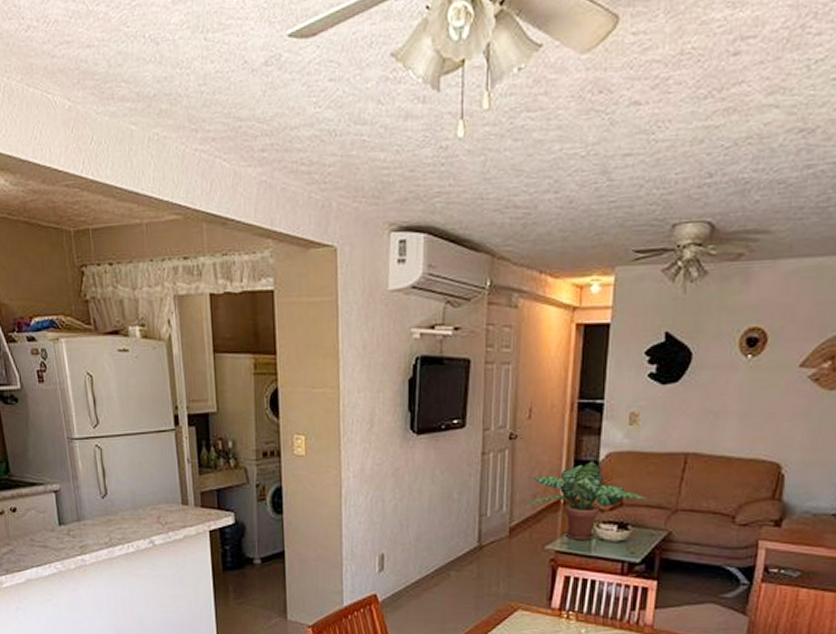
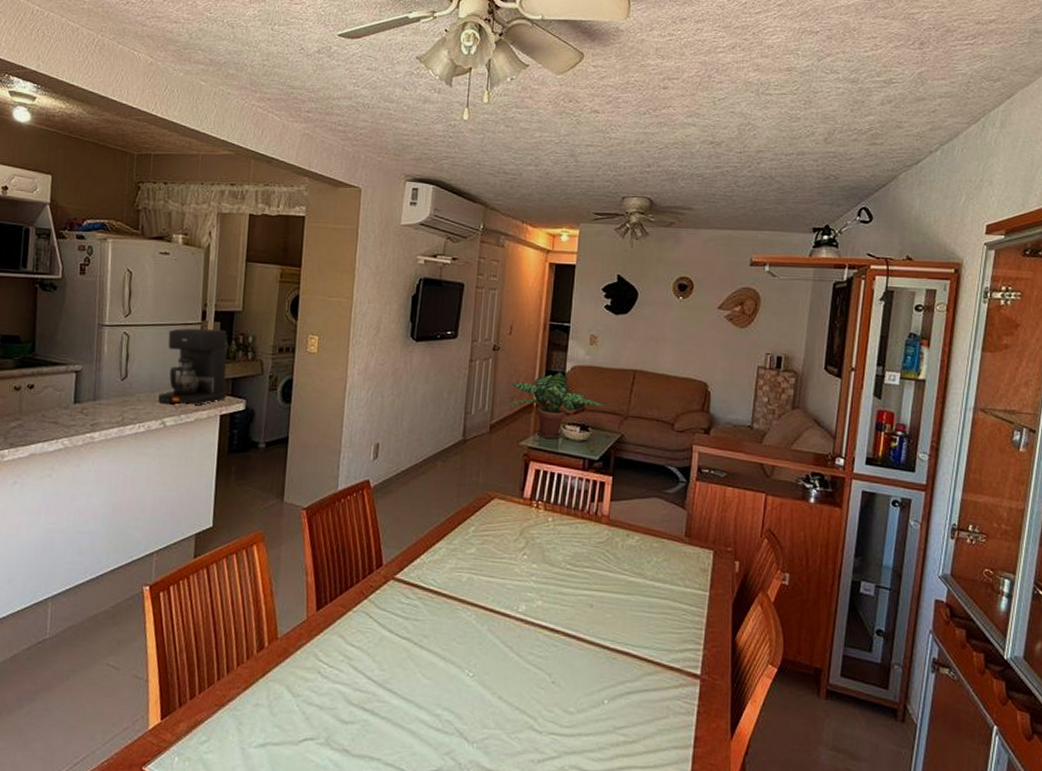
coffee maker: none [141,434,214,522] -> present [158,328,227,406]

